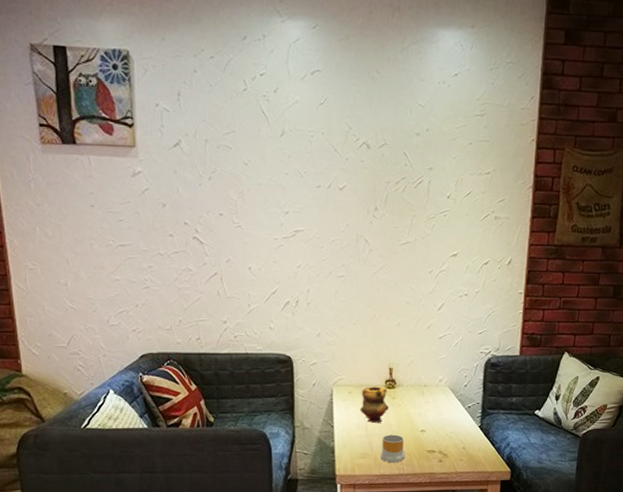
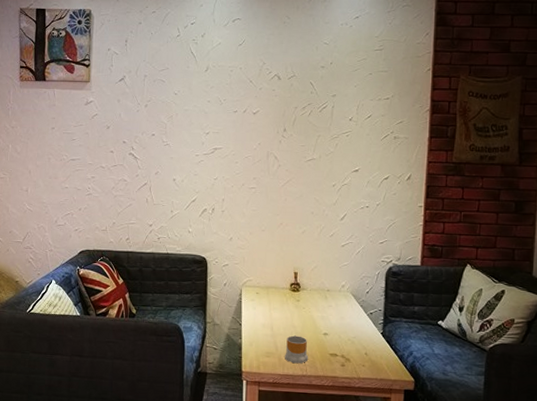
teapot: present [360,386,389,423] -> none [266,288,293,324]

